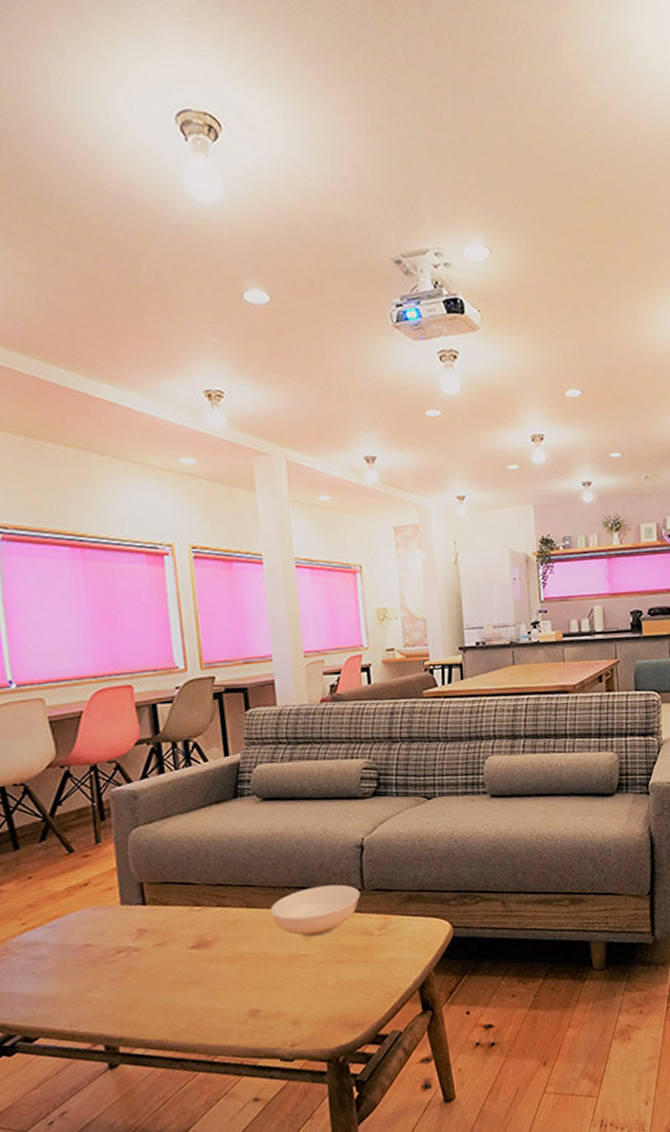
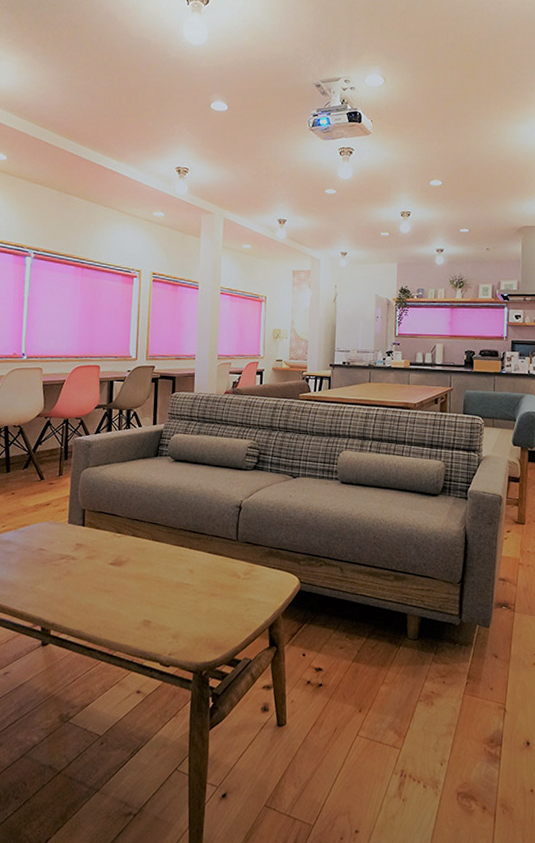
bowl: present [270,884,361,937] -> none [168,532,235,571]

